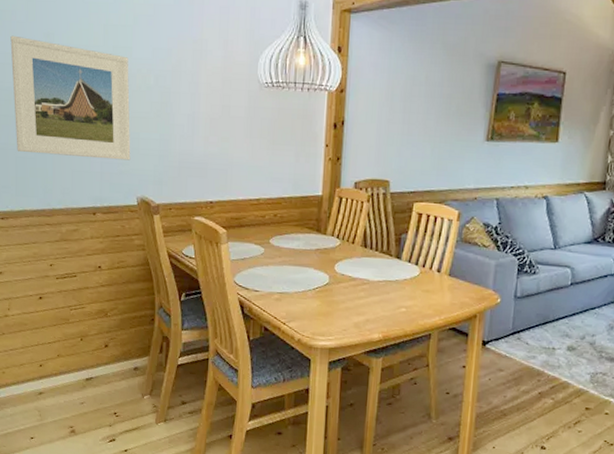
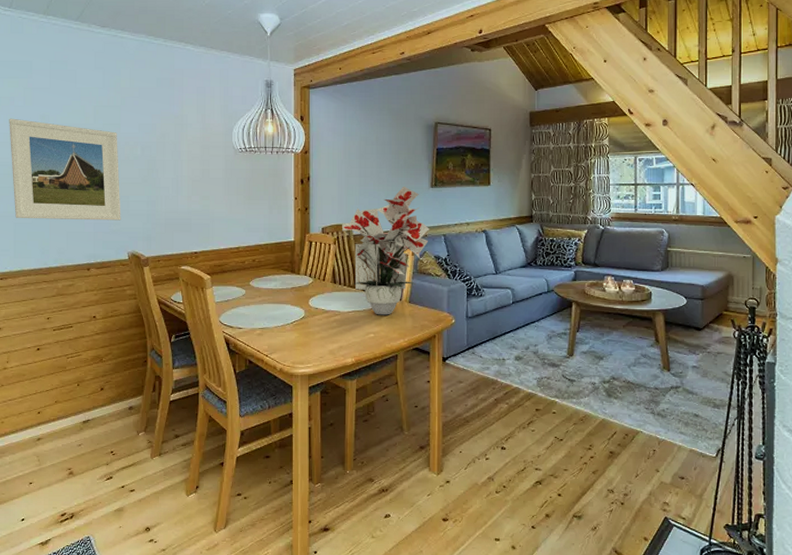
bouquet: none [378,137,481,288] -> present [342,186,430,315]

